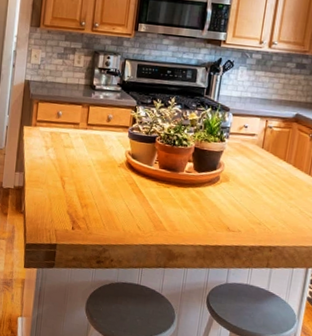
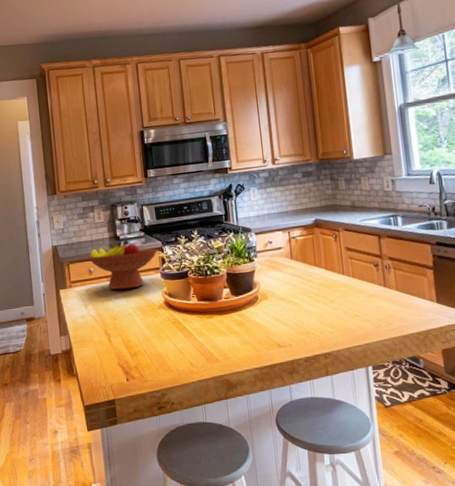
fruit bowl: none [58,89,131,142] -> present [87,239,158,290]

